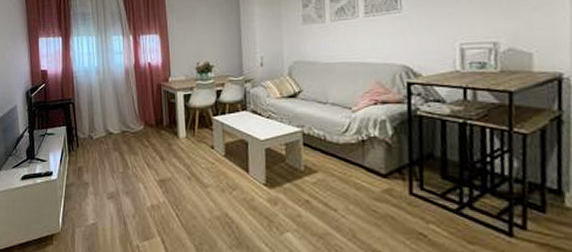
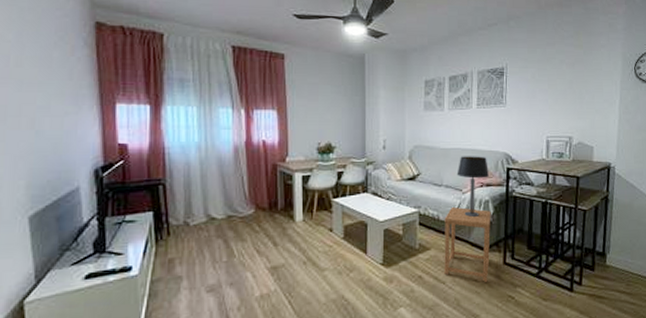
side table: none [332,126,391,214] -> present [444,206,491,282]
table lamp: none [344,70,384,138] -> present [456,156,489,217]

